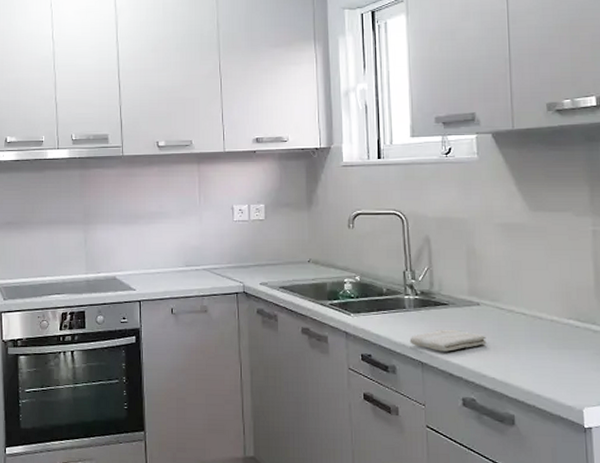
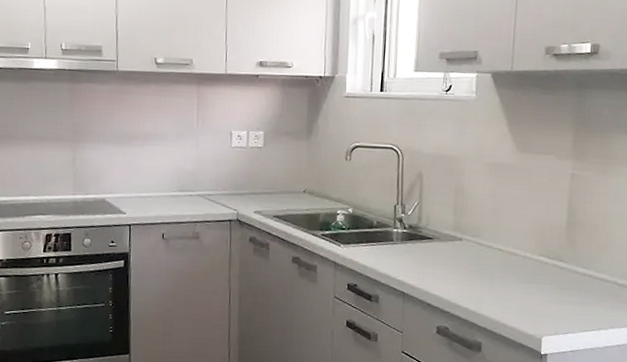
washcloth: present [409,329,486,352] -> none [394,262,465,283]

